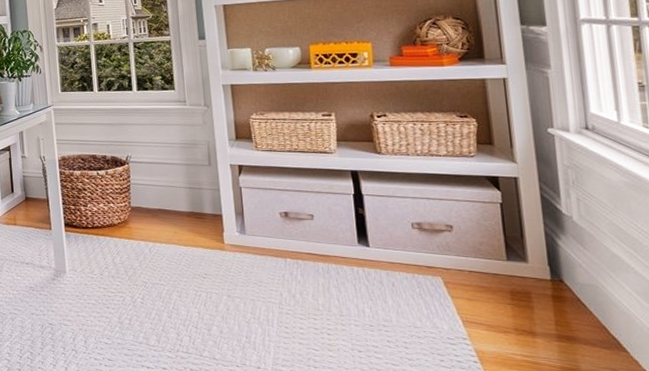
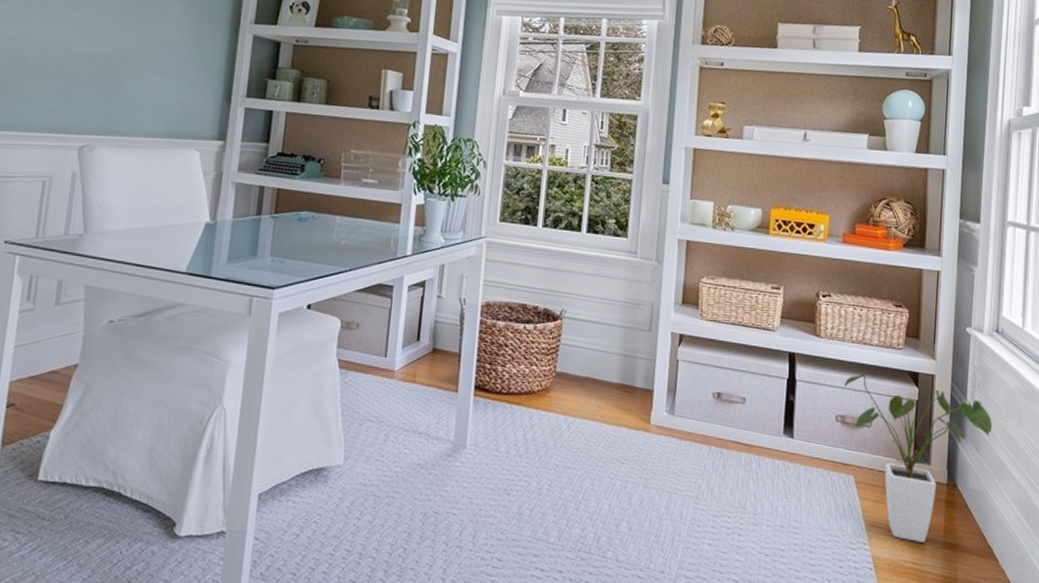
house plant: none [415,179,598,336] -> present [844,370,993,542]

